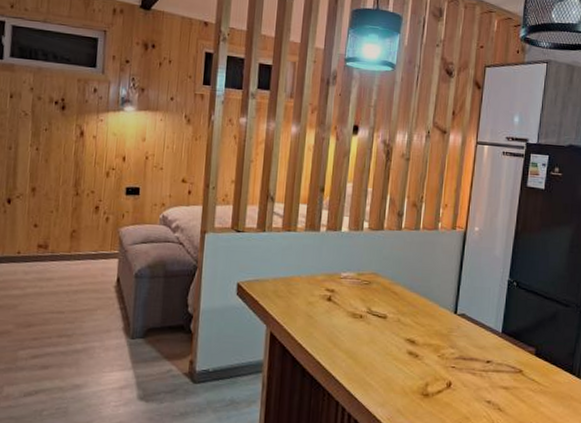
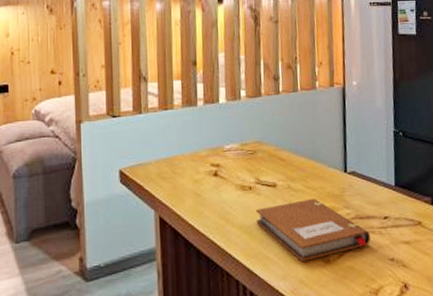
notebook: none [362,334,471,392] -> present [255,198,370,261]

